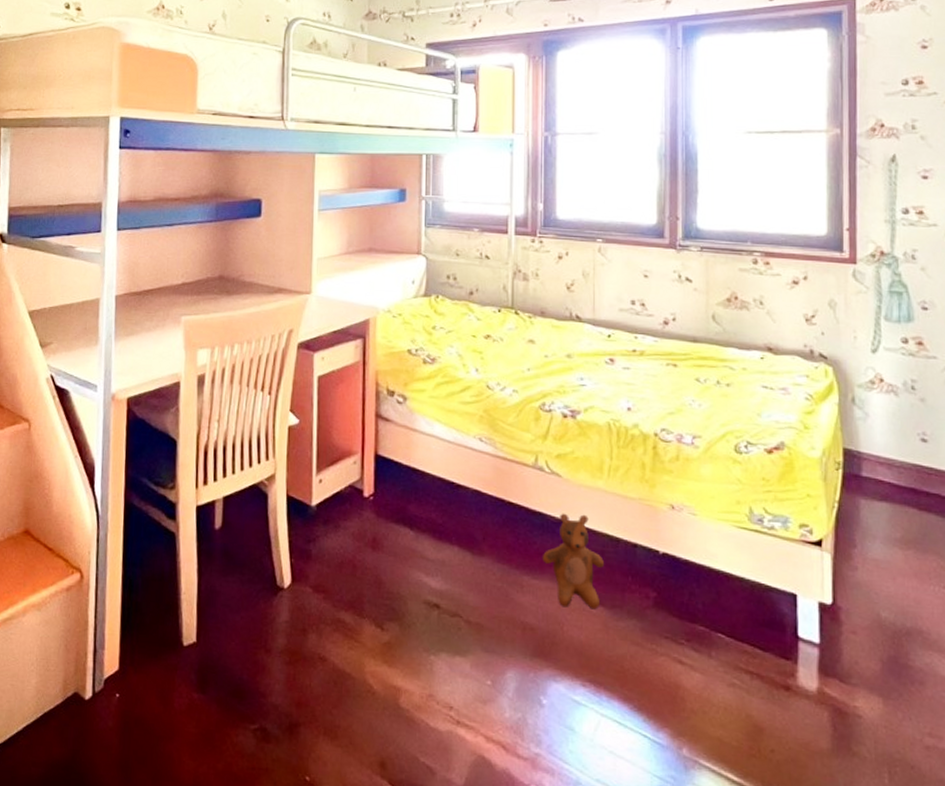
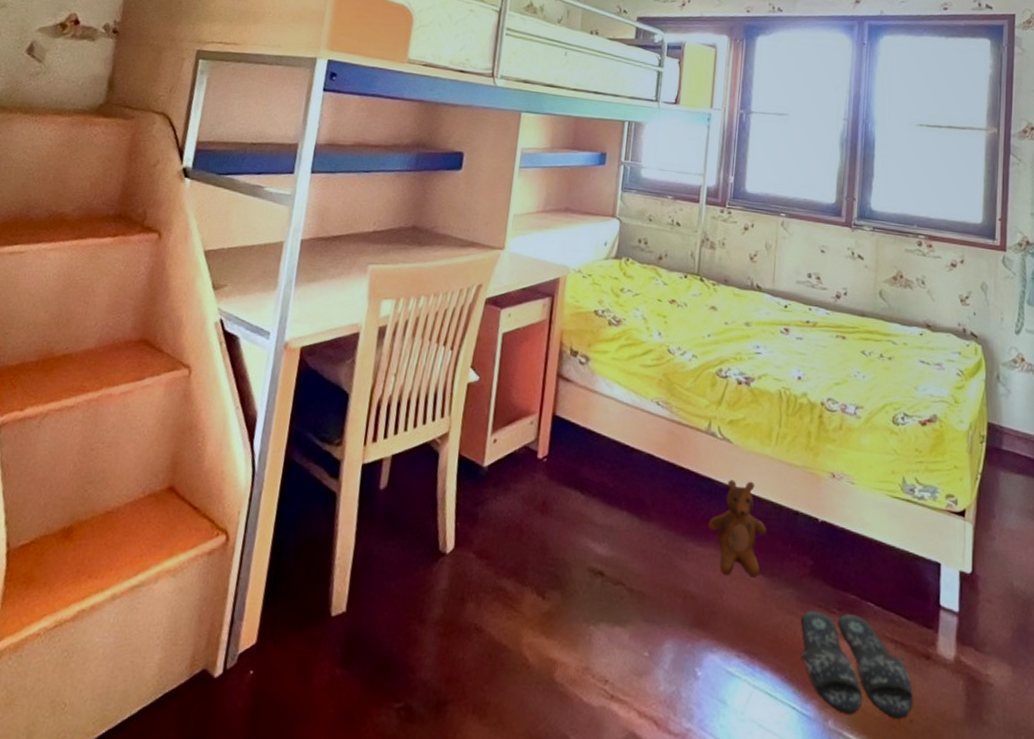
slippers: none [647,642,772,748] -> present [801,611,913,718]

